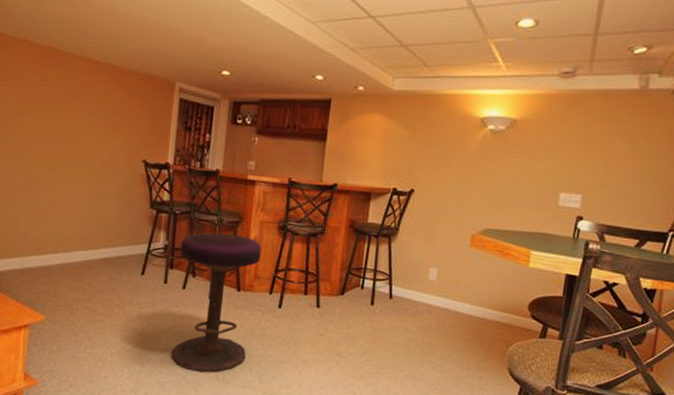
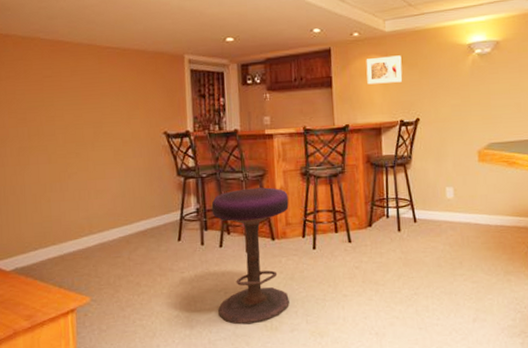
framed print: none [364,116,406,148] -> present [366,55,403,85]

